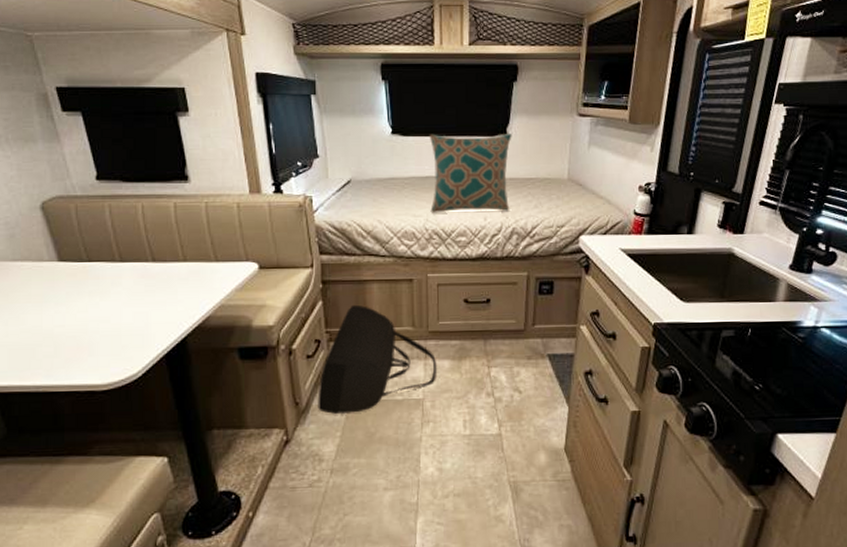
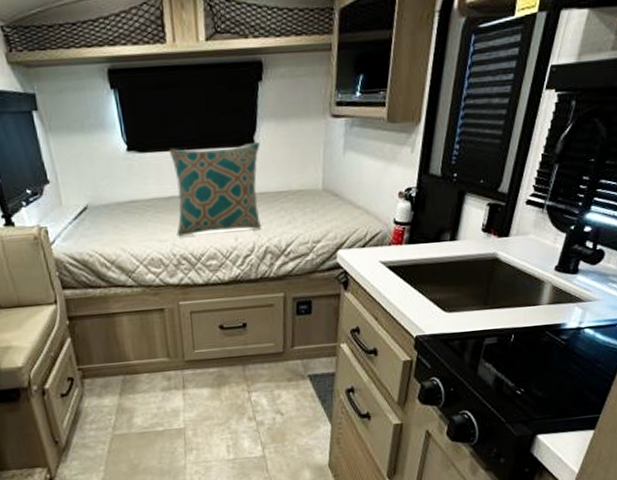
duffel bag: present [318,304,438,414] -> none [76,339,197,450]

